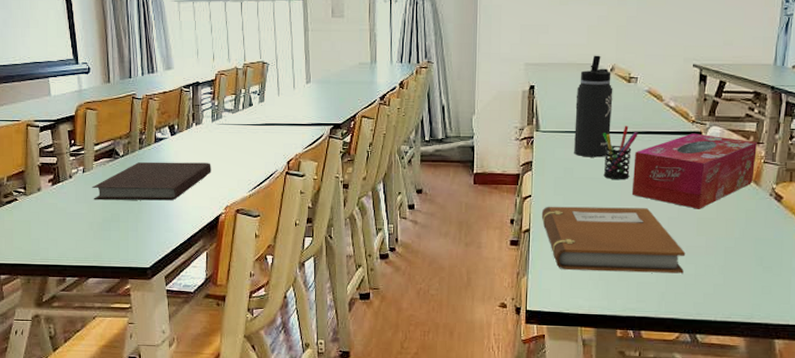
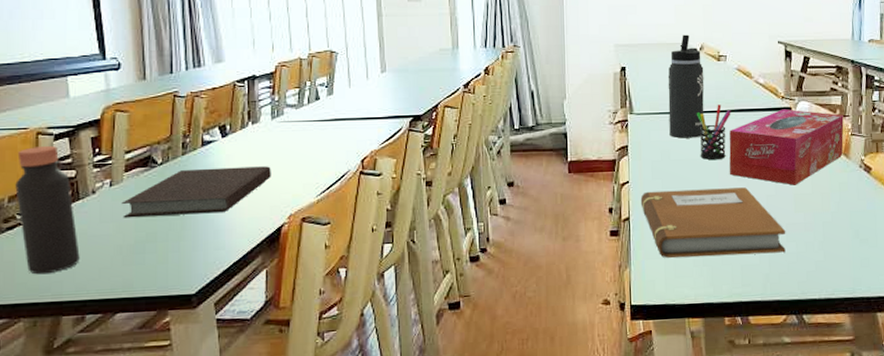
bottle: none [12,135,61,242] -> present [15,145,80,275]

